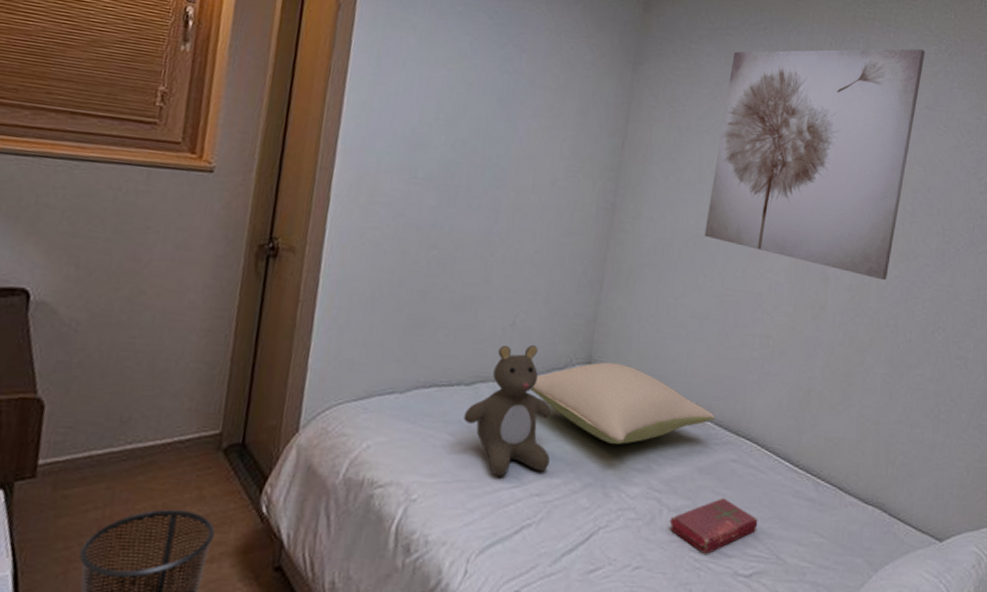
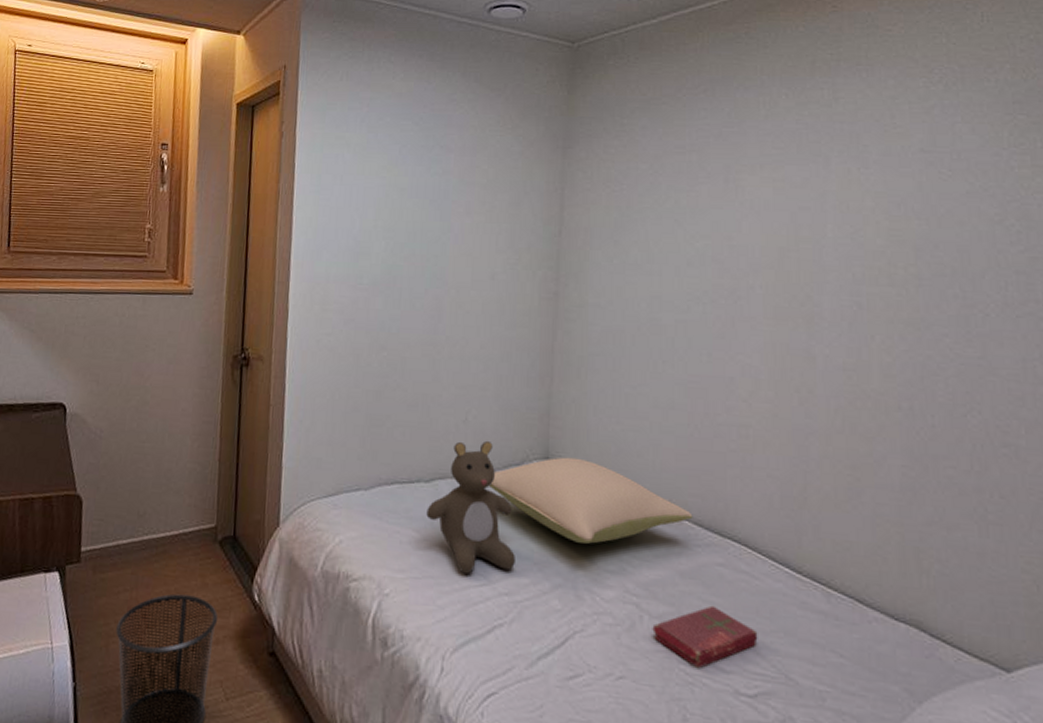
wall art: present [704,48,926,281] -> none [659,85,912,356]

